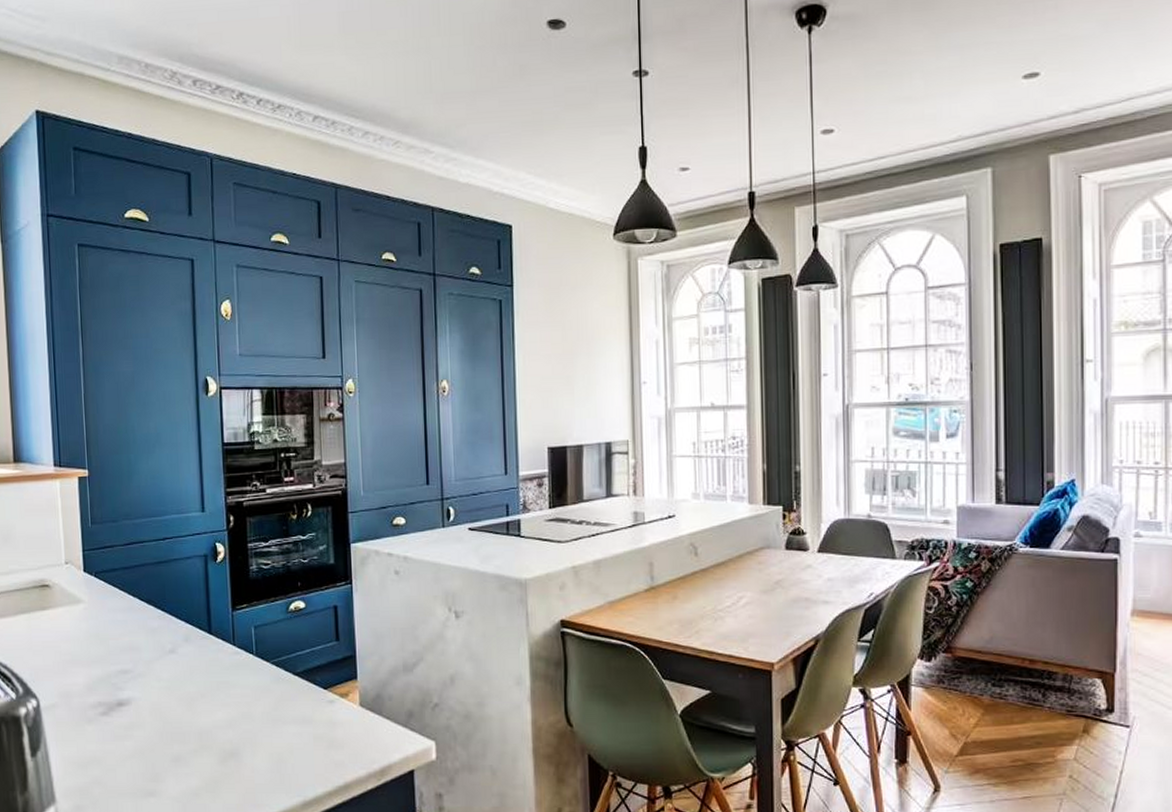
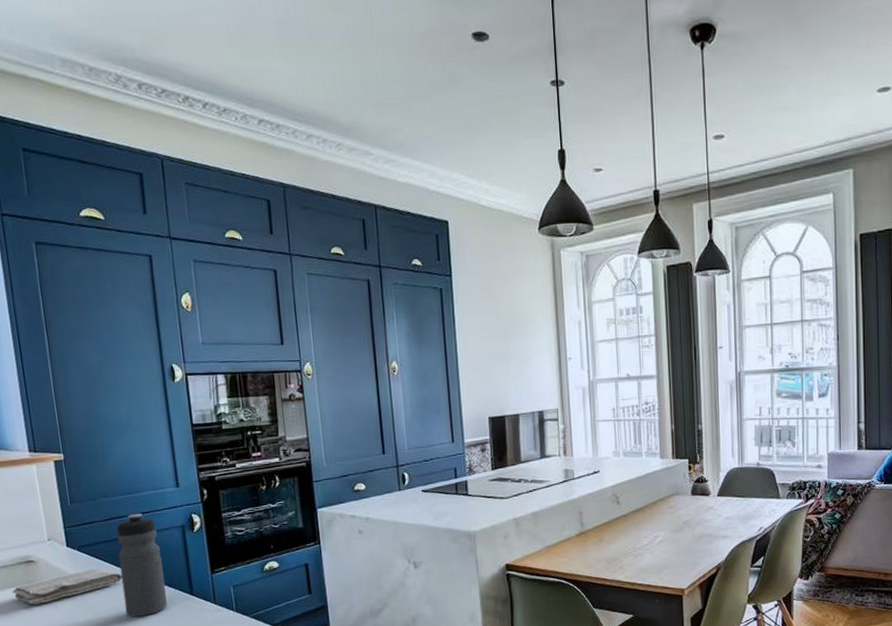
washcloth: none [25,598,138,633] -> present [12,569,122,605]
water bottle: none [135,539,183,654] -> present [116,514,167,617]

